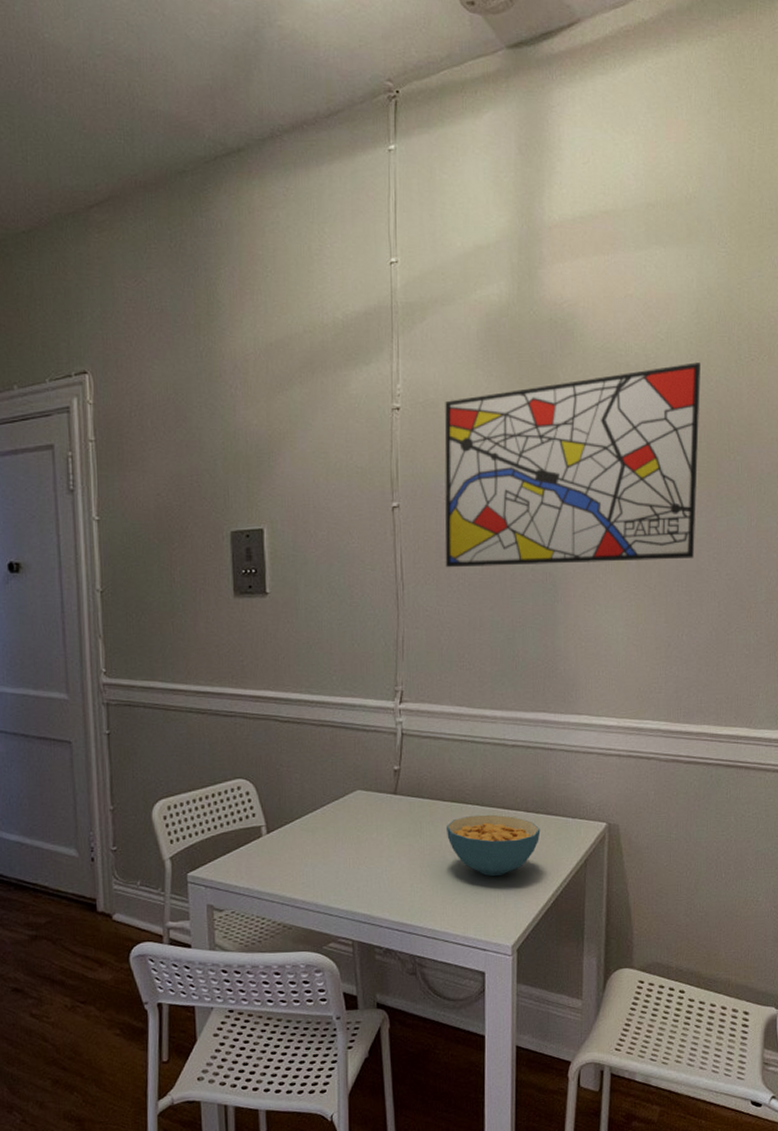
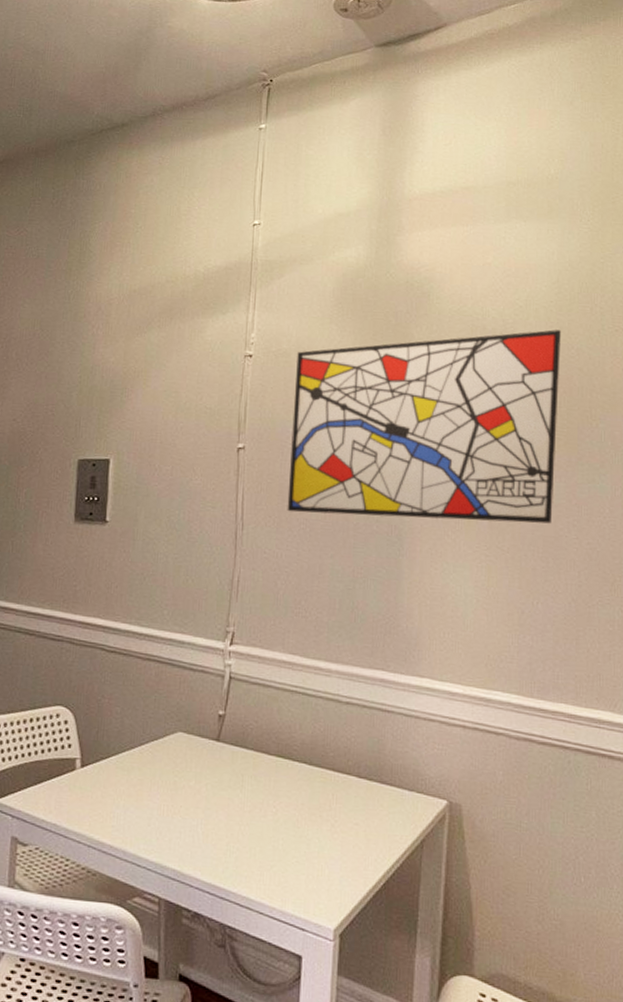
cereal bowl: present [445,814,541,877] -> none [269,773,373,847]

